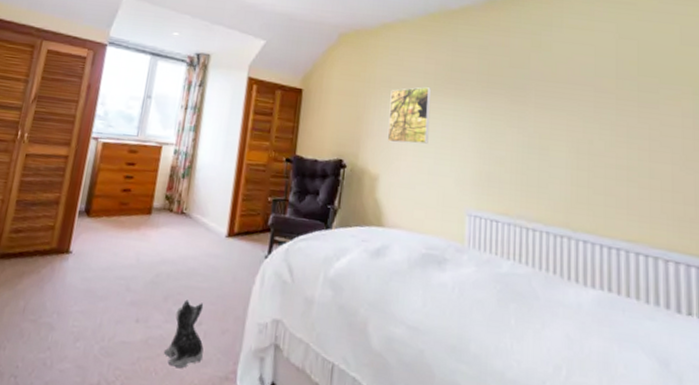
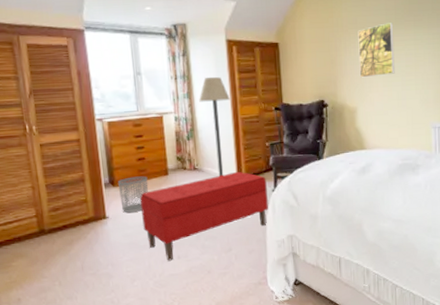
waste bin: none [89,209,128,252] -> present [118,176,149,213]
bench: none [106,225,261,323] -> present [140,171,268,261]
plush toy: present [164,299,204,368] -> none [207,234,238,283]
floor lamp: none [205,112,239,228] -> present [199,76,230,177]

